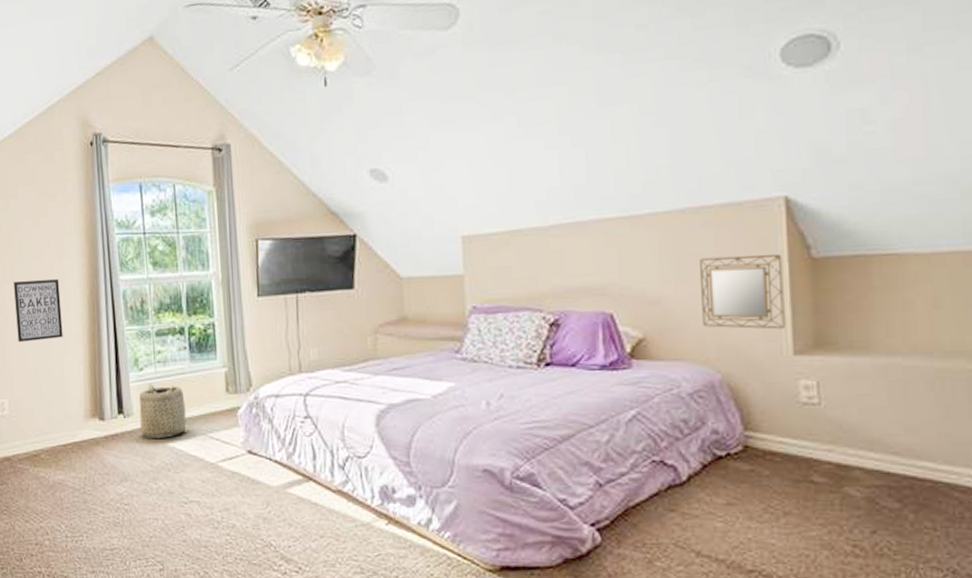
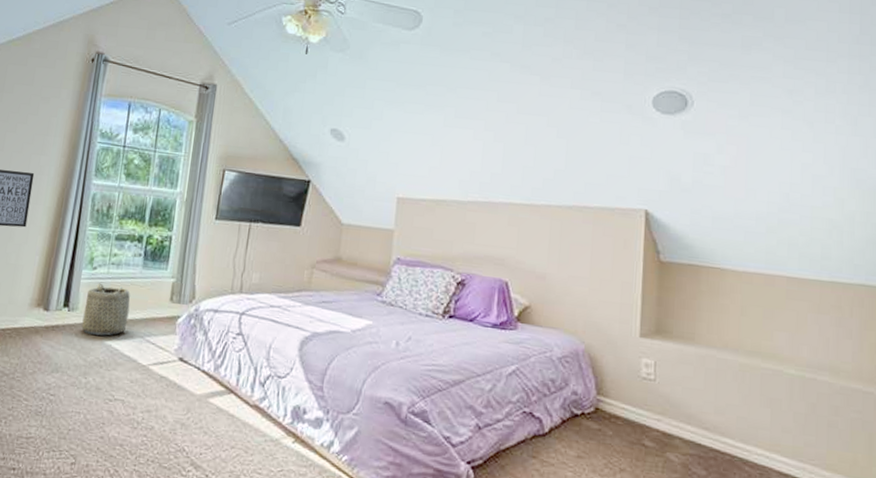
home mirror: present [698,253,785,330] -> none [575,247,639,315]

